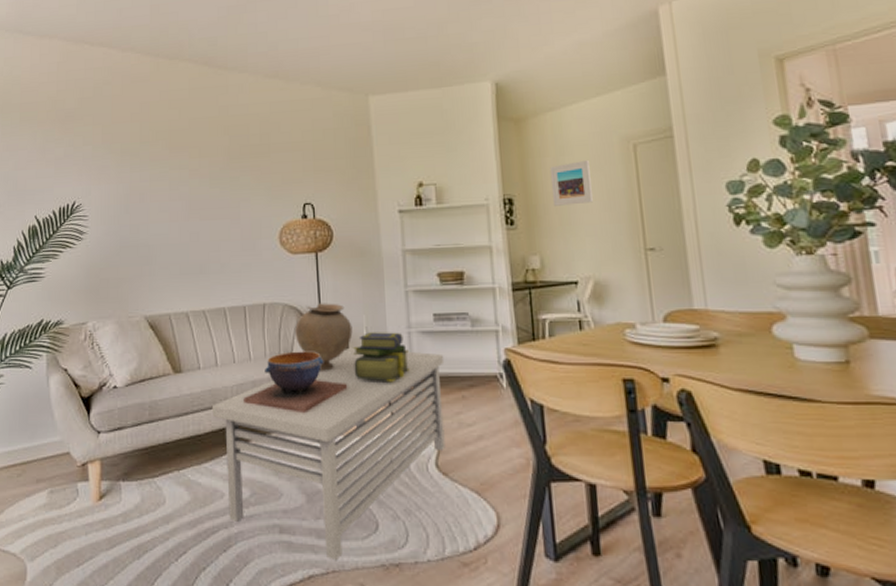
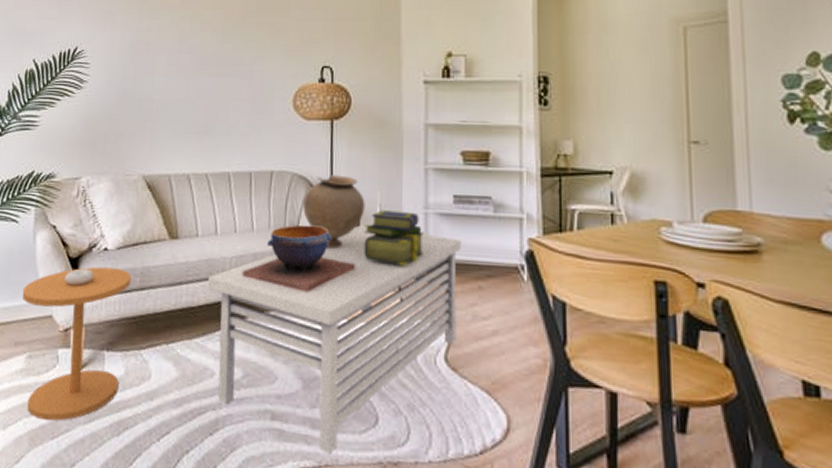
side table: none [40,404,141,550] -> present [22,266,131,421]
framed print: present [549,159,593,206] -> none [590,40,635,89]

